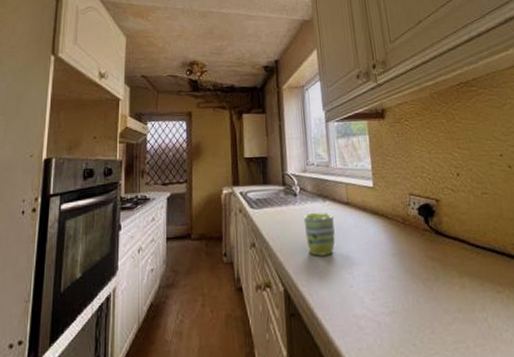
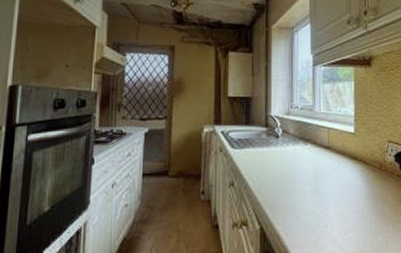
mug: present [303,212,336,256] -> none [284,154,314,197]

